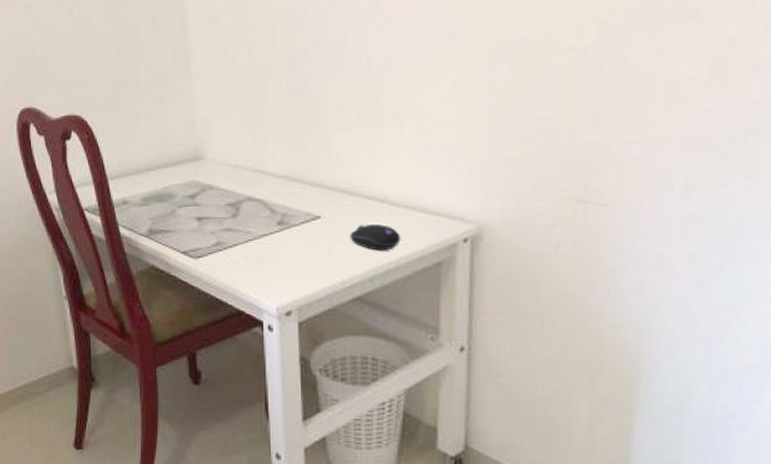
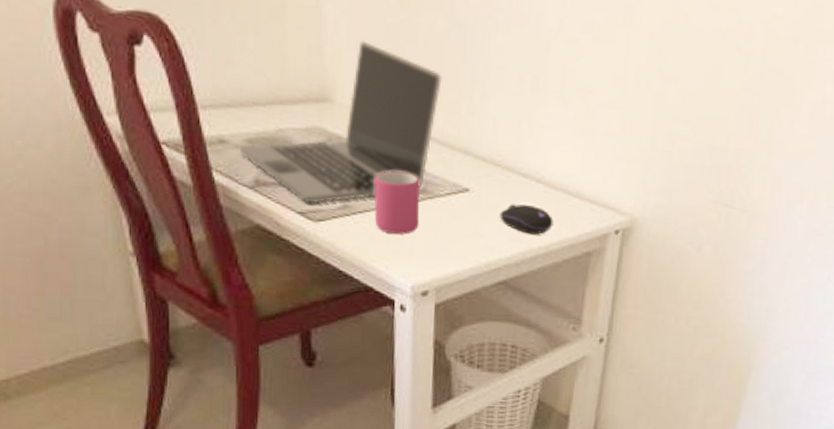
laptop: none [137,106,290,244] -> present [239,40,442,204]
mug: none [240,209,280,262] -> present [374,171,420,235]

